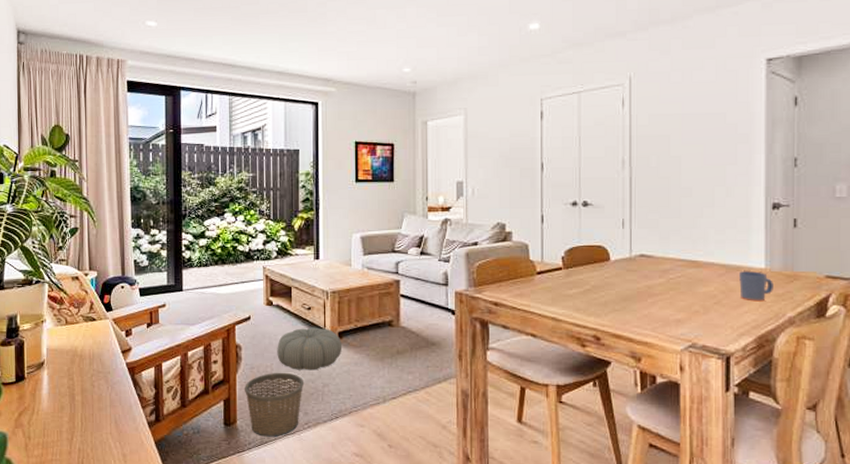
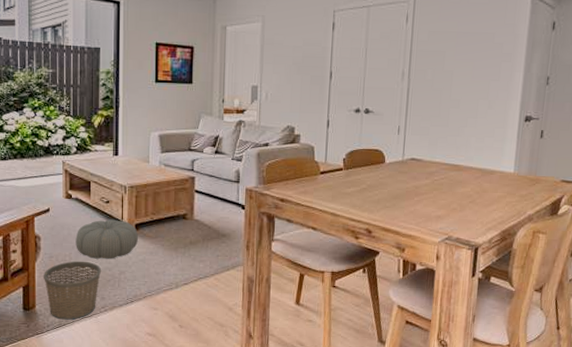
mug: present [739,271,773,302] -> none [491,175,519,201]

